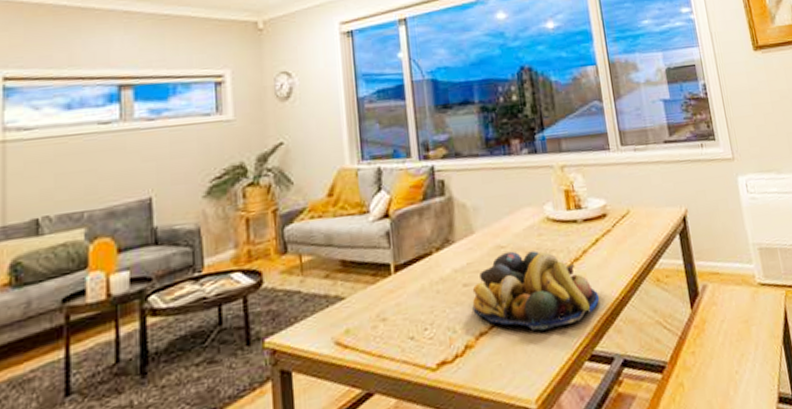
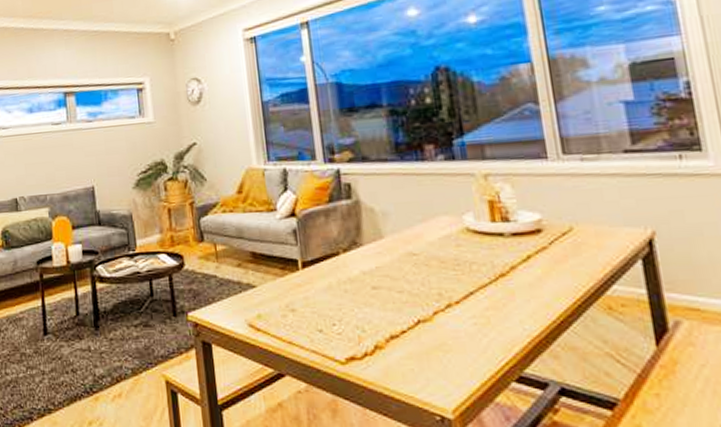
fruit bowl: present [472,250,600,331] -> none [381,259,532,343]

